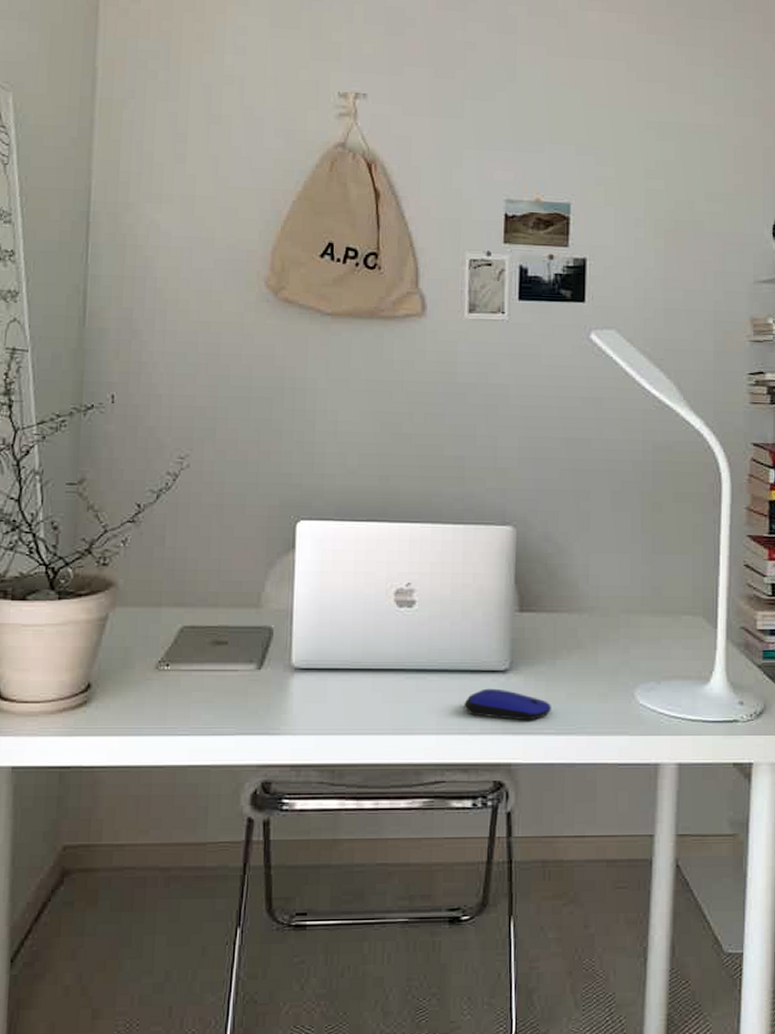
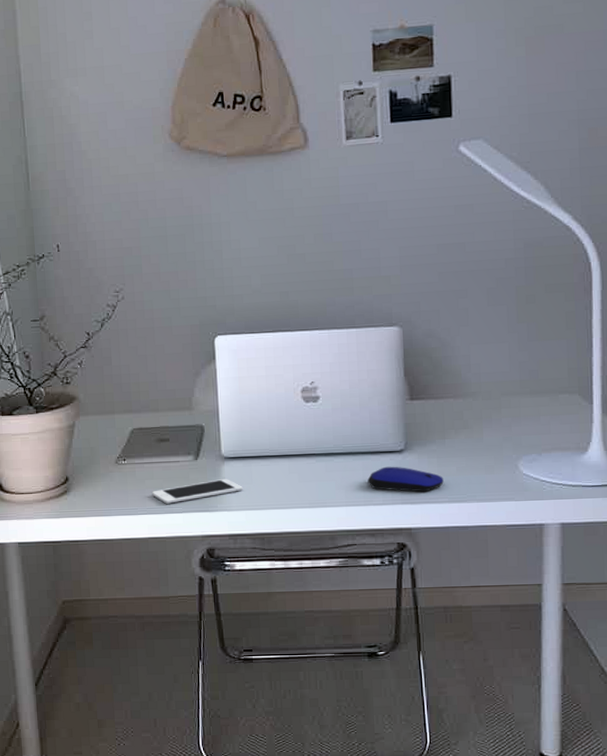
cell phone: none [198,695,314,723] -> present [151,479,243,504]

